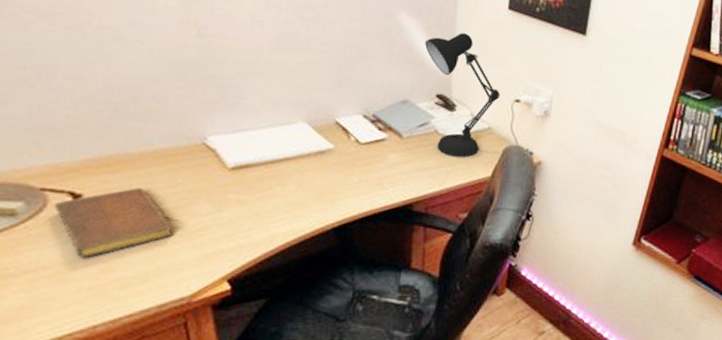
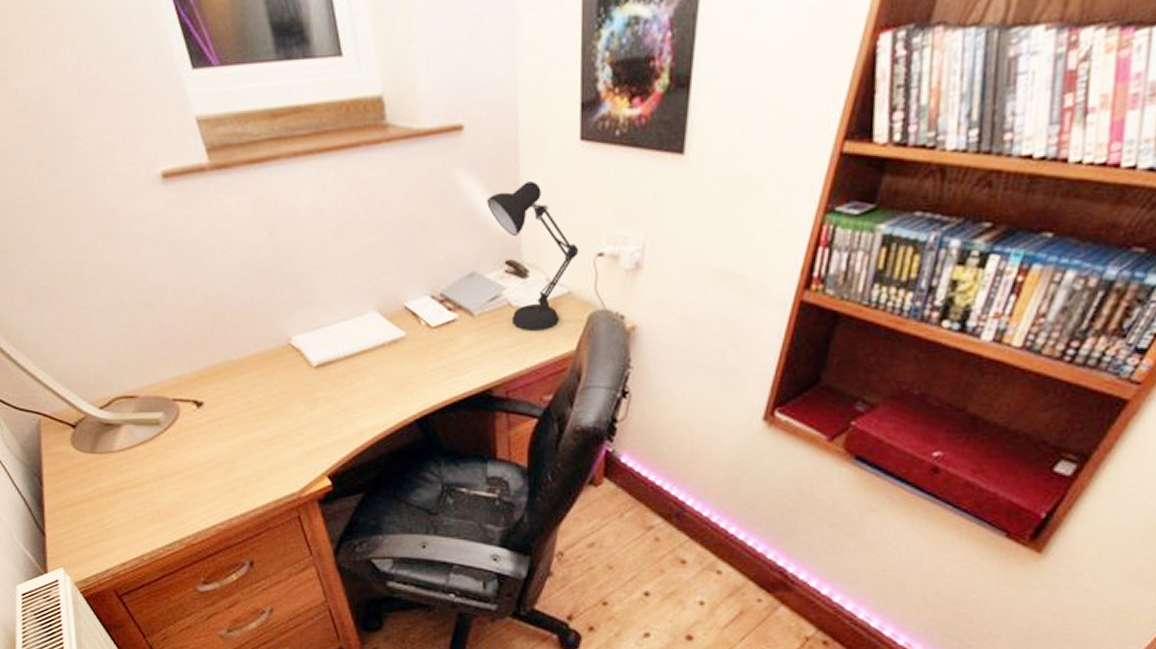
notebook: present [54,187,173,259] -> none [185,392,277,460]

